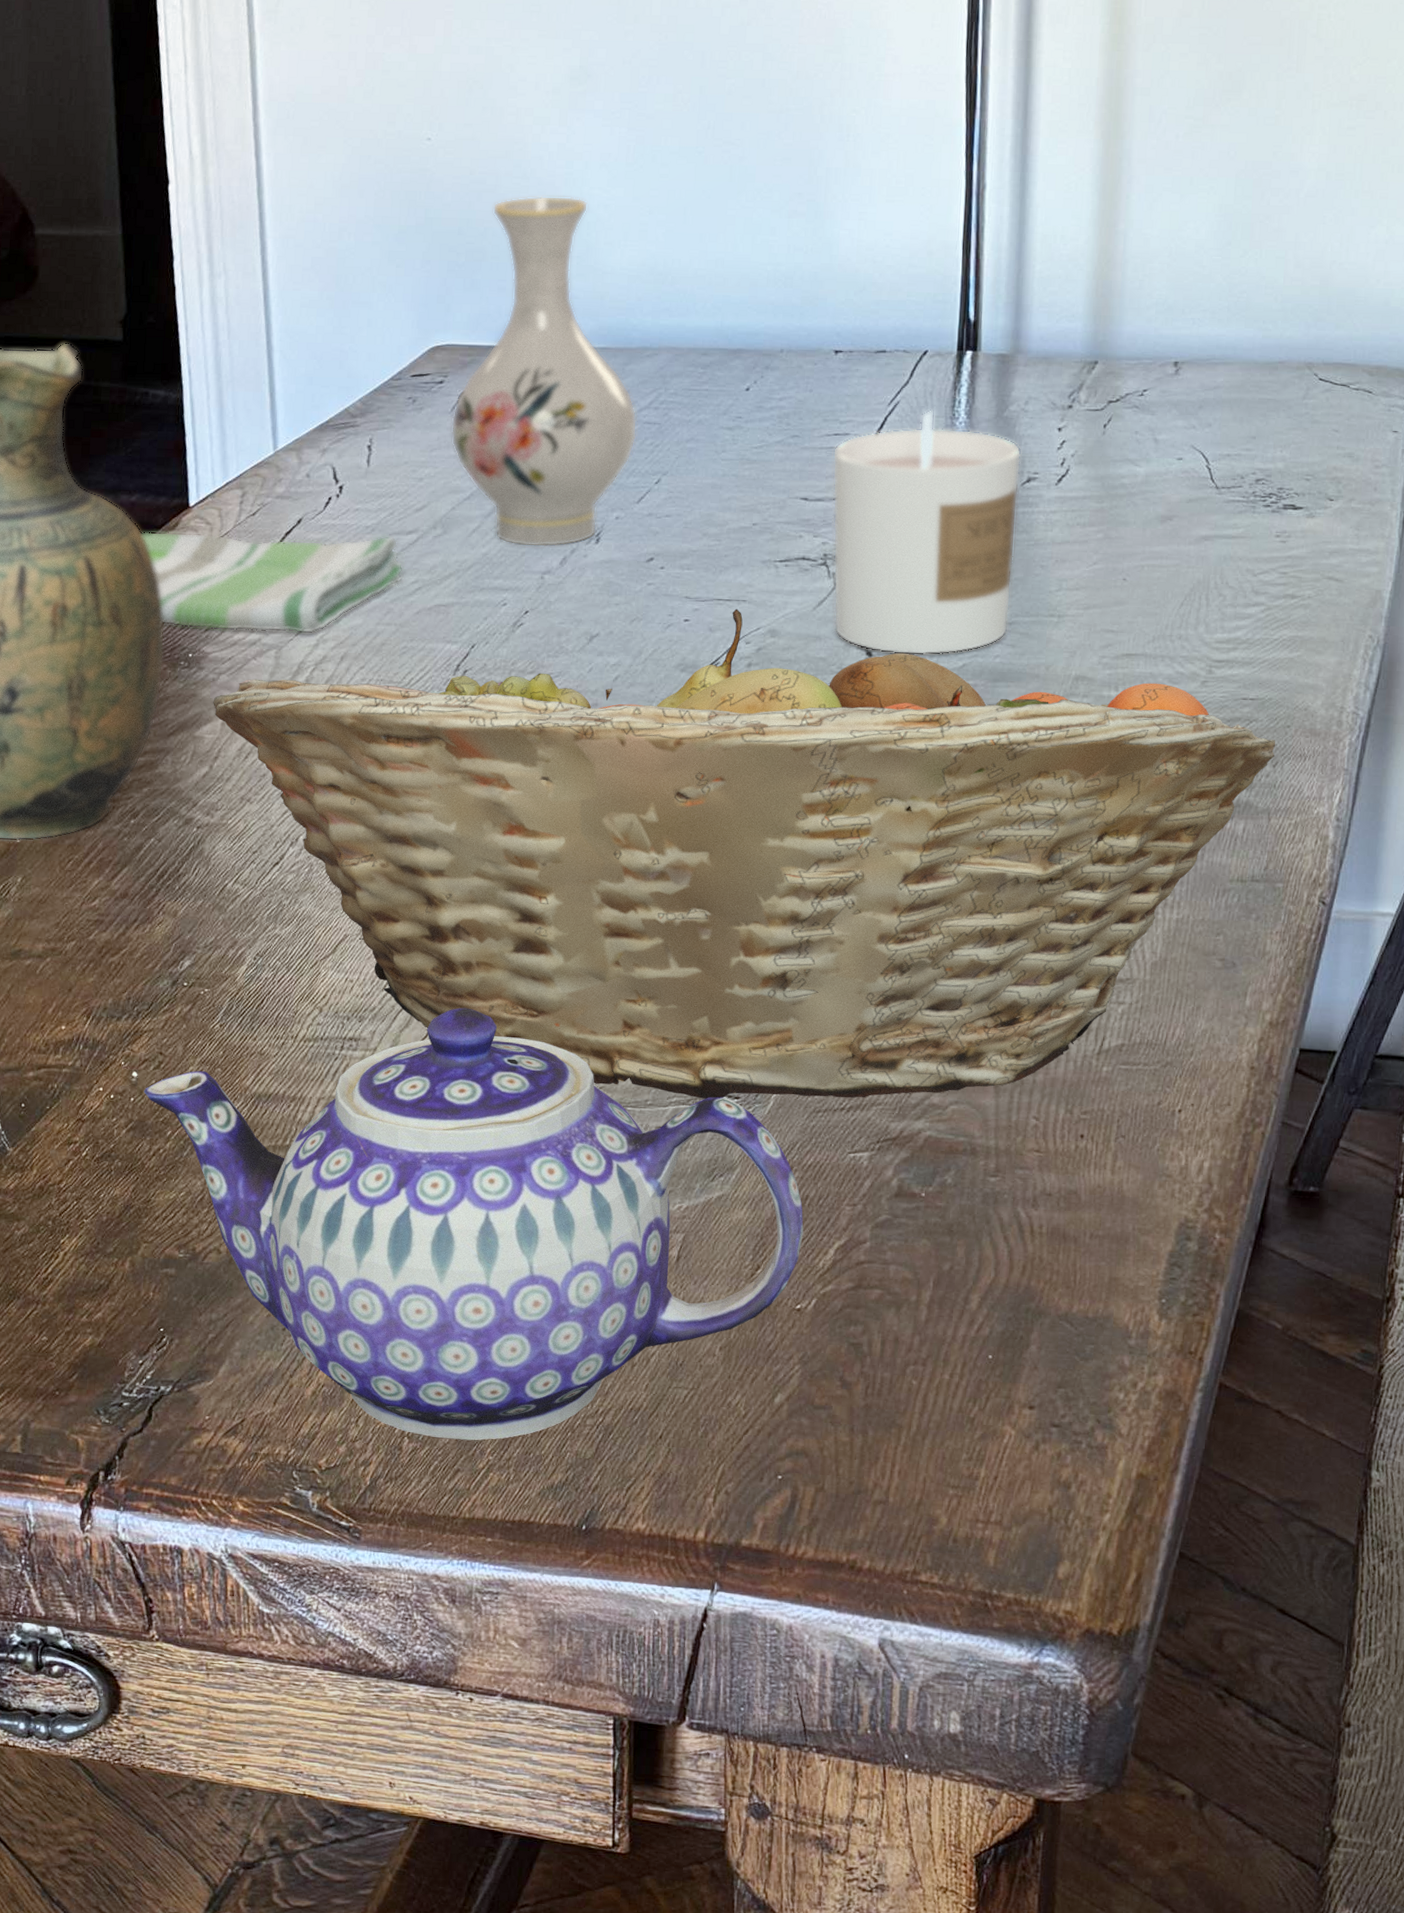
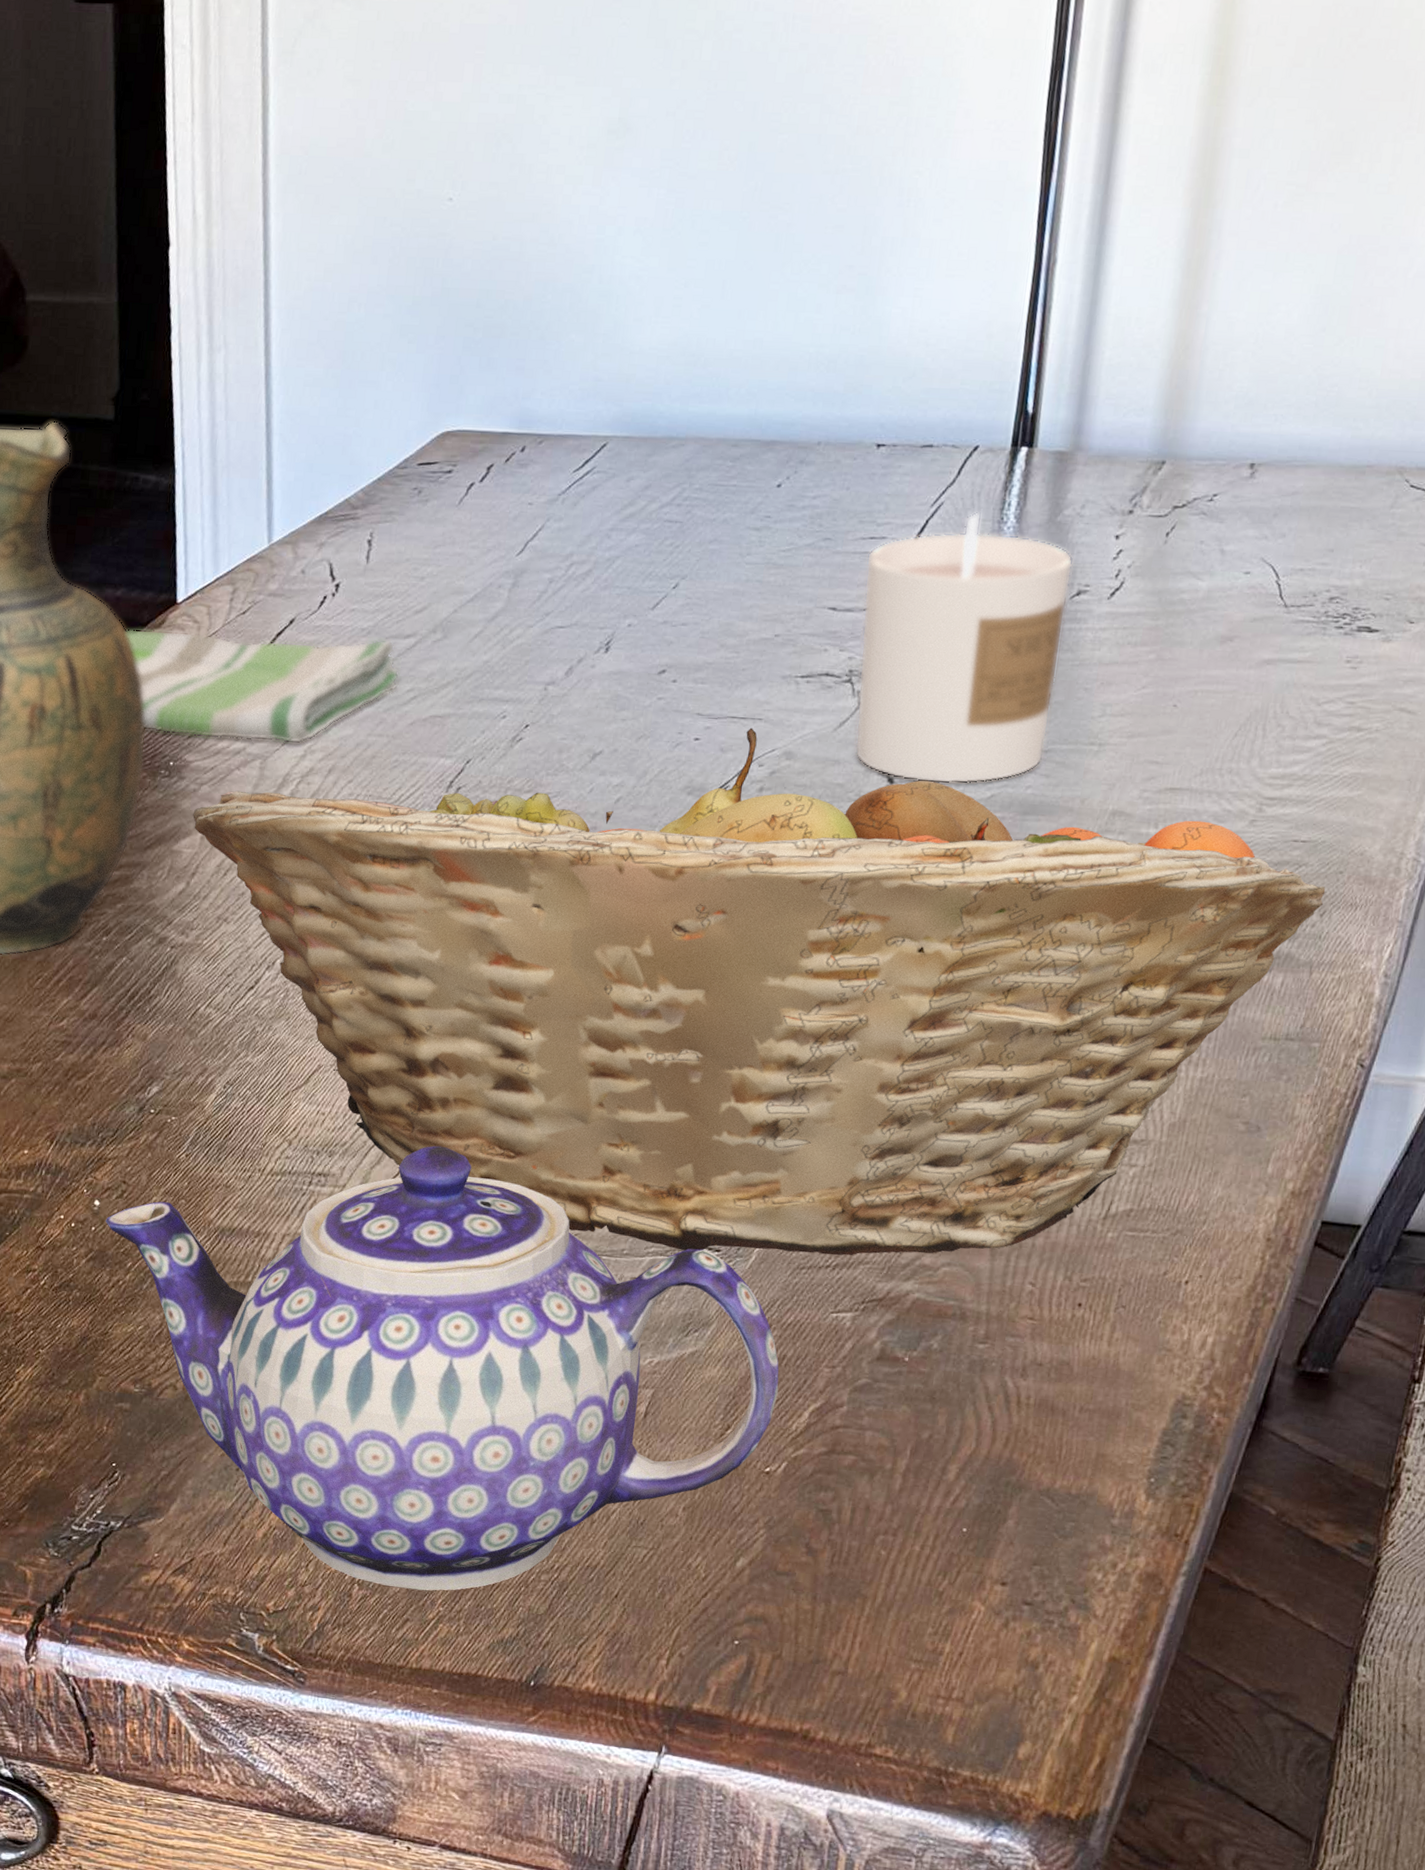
vase: present [451,195,638,548] -> none [457,264,658,656]

